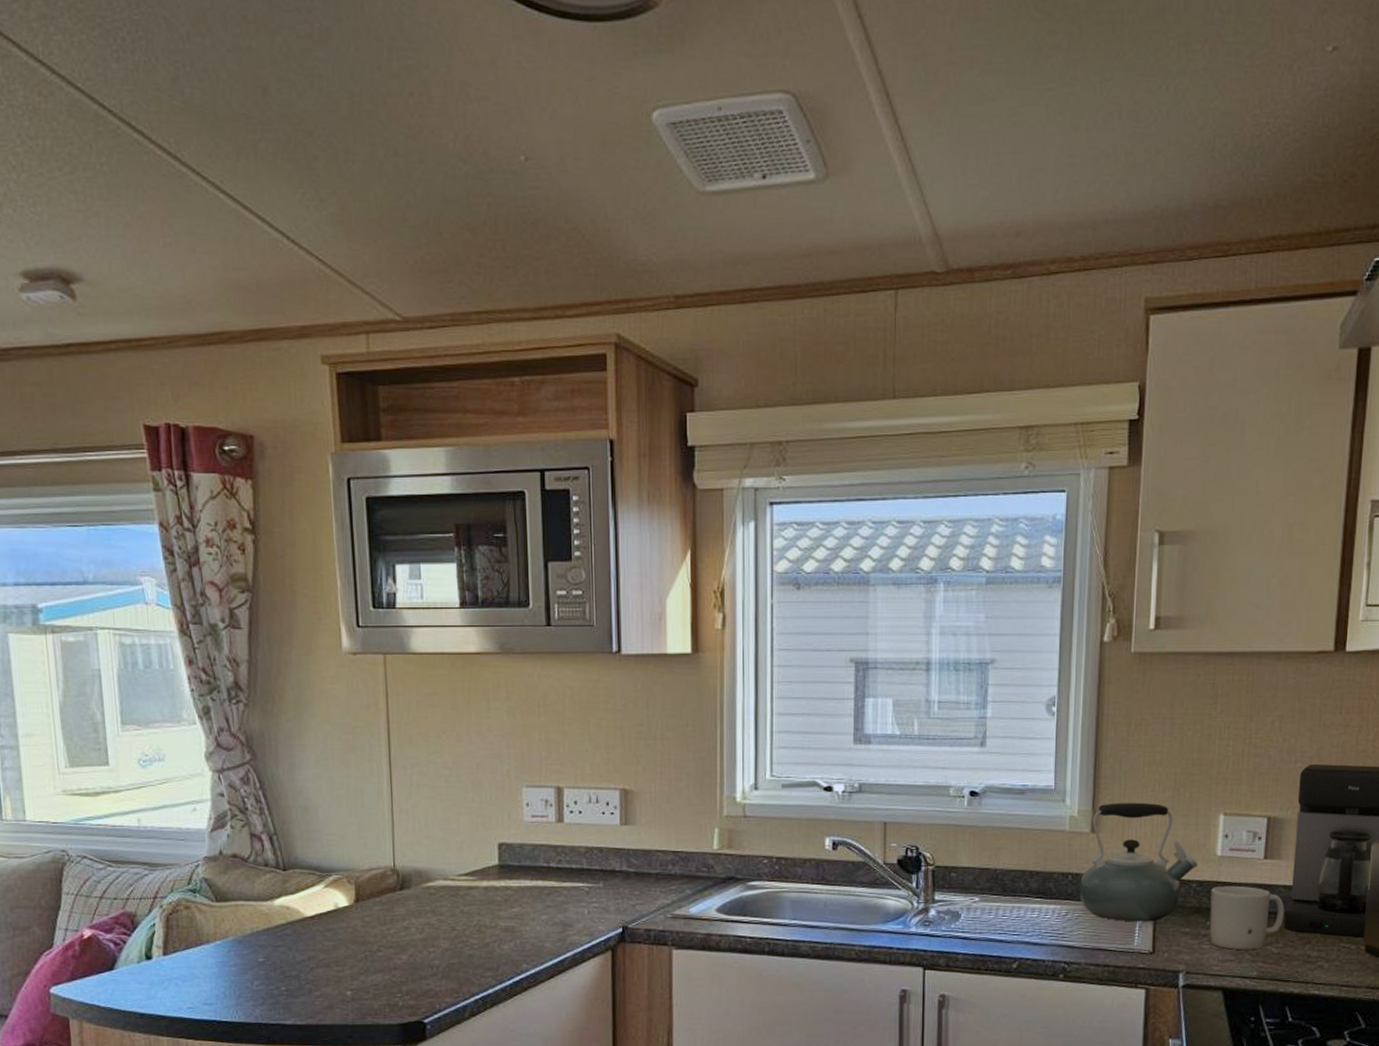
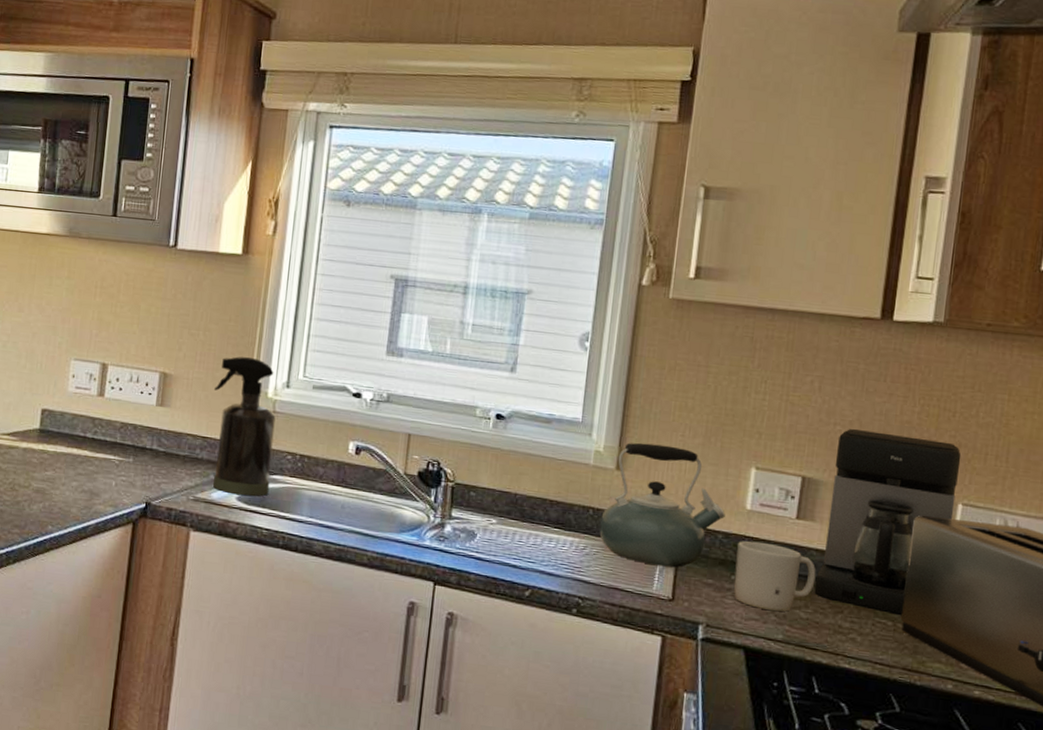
spray bottle: none [680,763,749,907] -> present [212,356,276,496]

